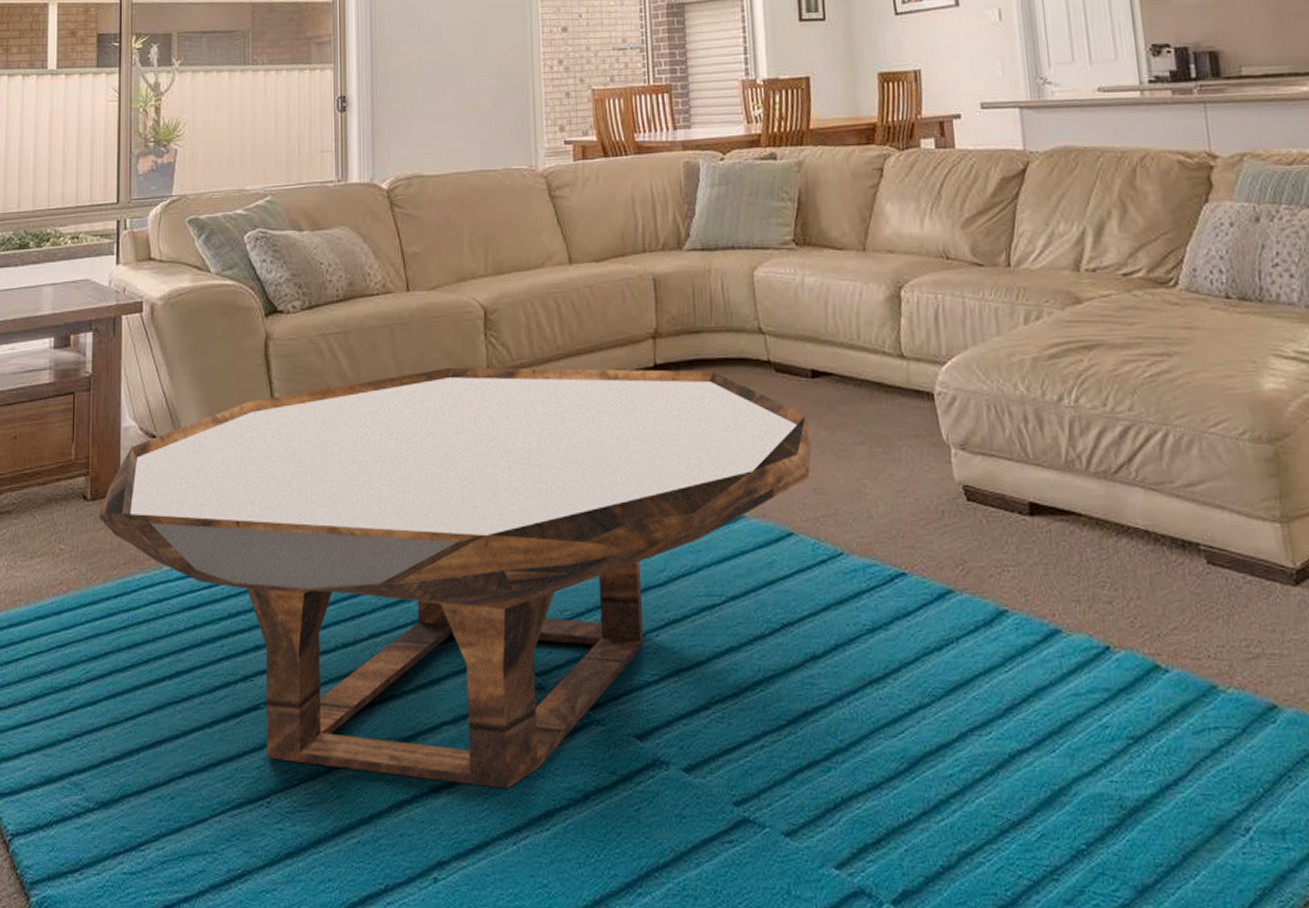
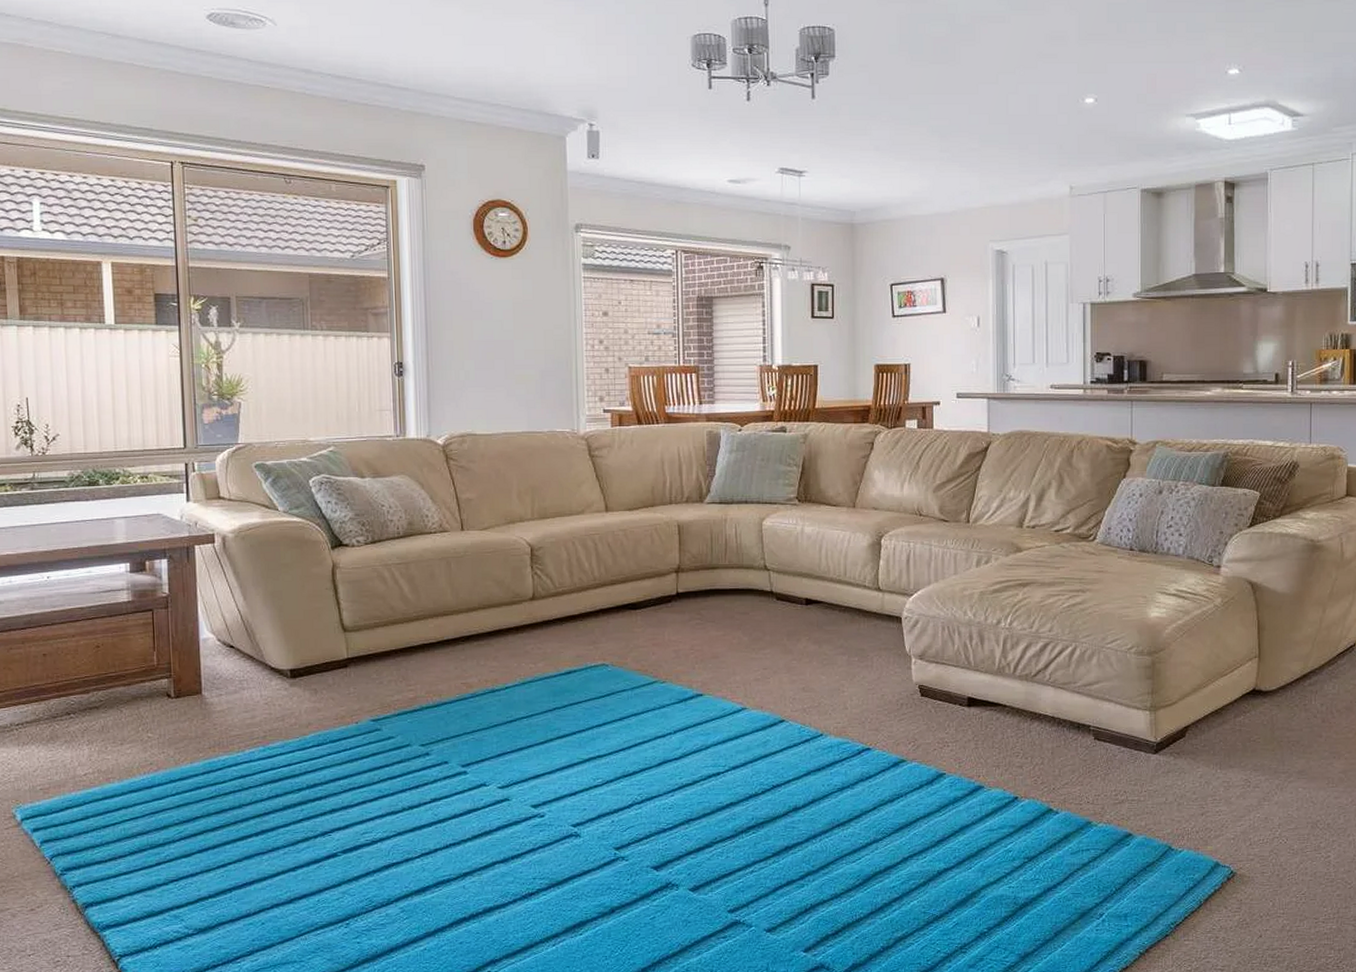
coffee table: present [98,367,811,788] -> none [182,592,802,907]

